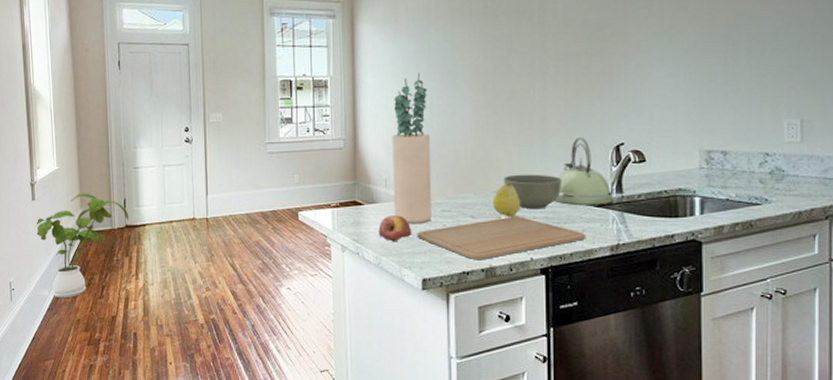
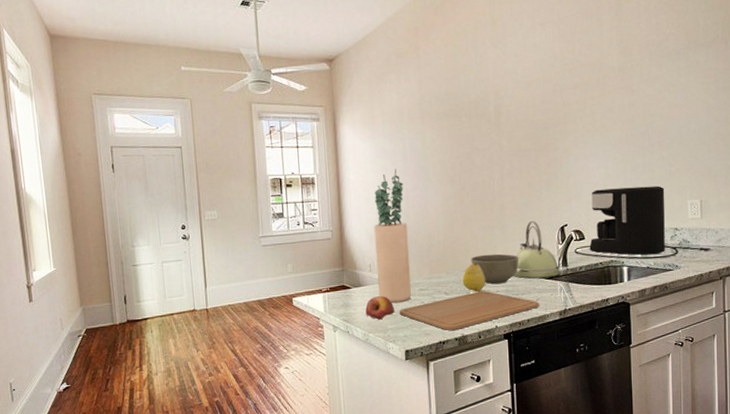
house plant: present [35,193,128,299] -> none [33,292,130,395]
coffee maker: none [632,100,818,190] -> present [574,185,714,260]

